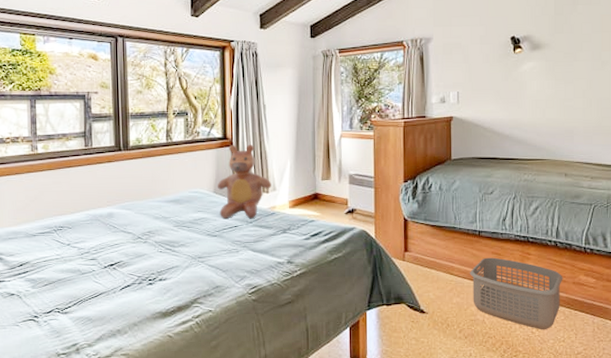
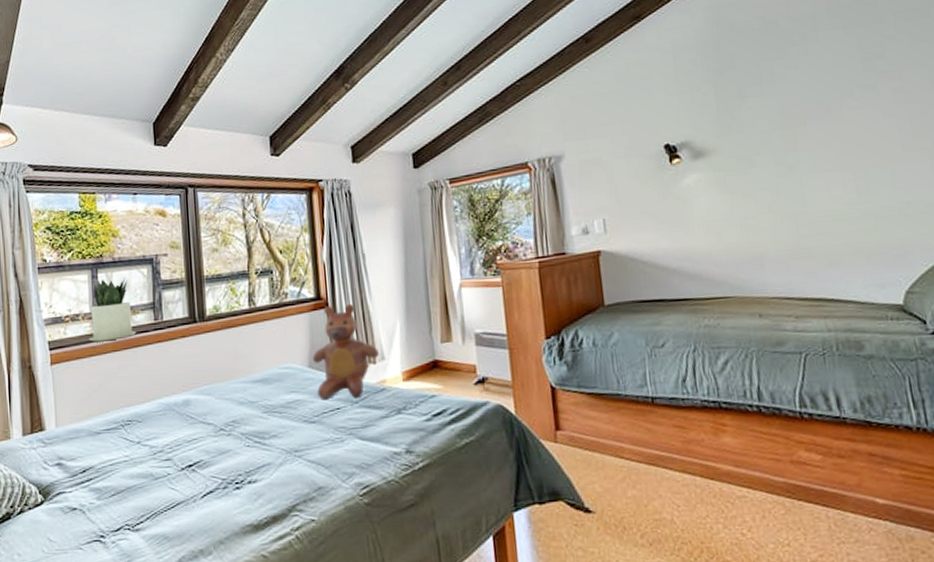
planter: none [27,109,69,161] -> present [89,278,137,343]
clothes hamper: present [470,257,563,330] -> none [646,432,777,531]

